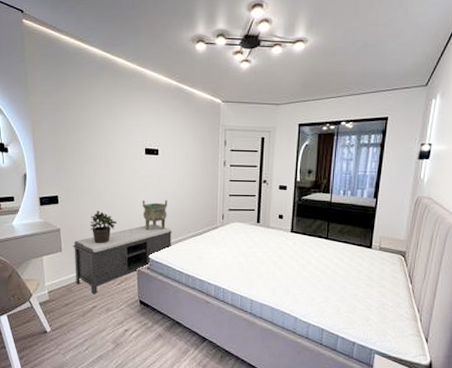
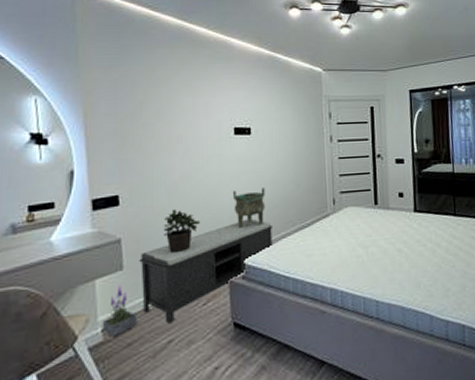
potted plant: none [48,263,71,298] -> present [102,286,136,337]

